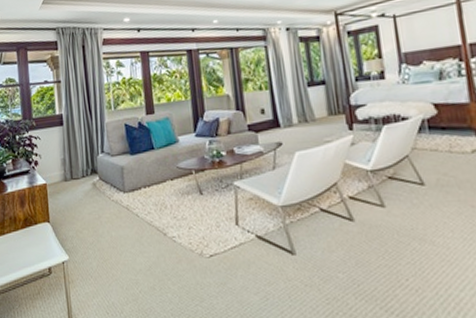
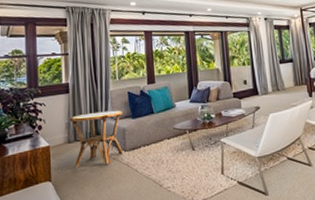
side table: none [64,145,123,208] -> present [69,110,124,167]

